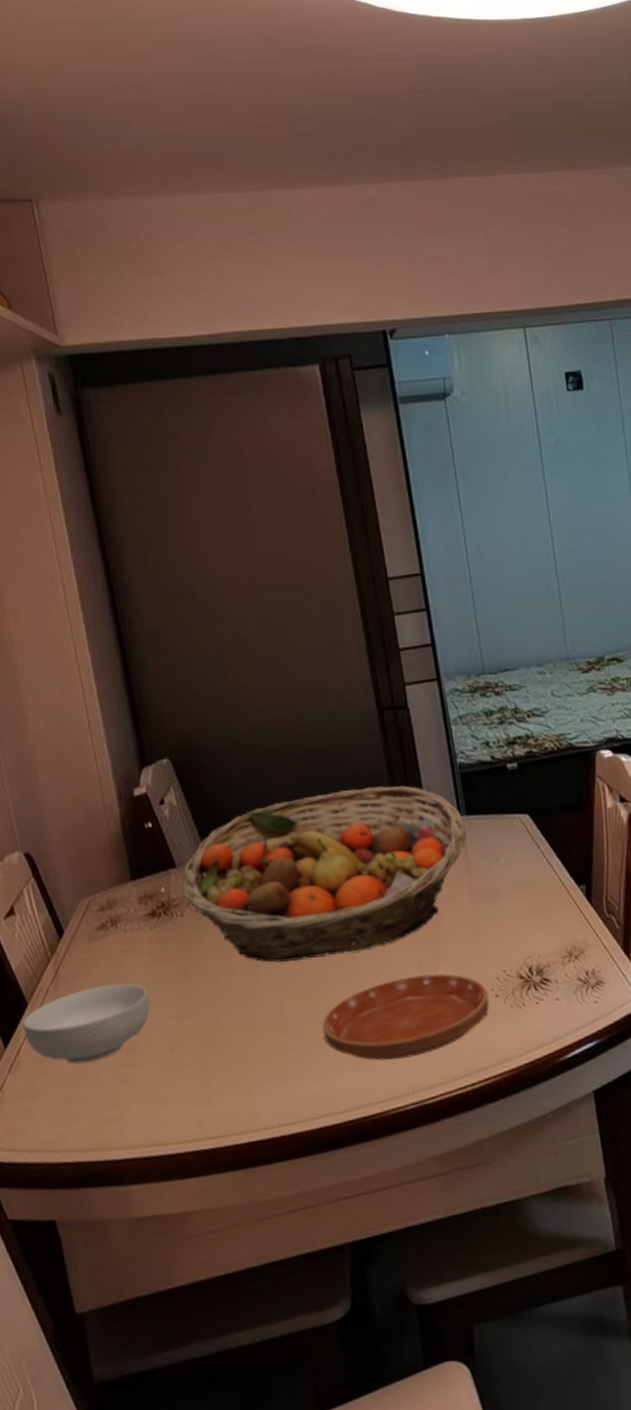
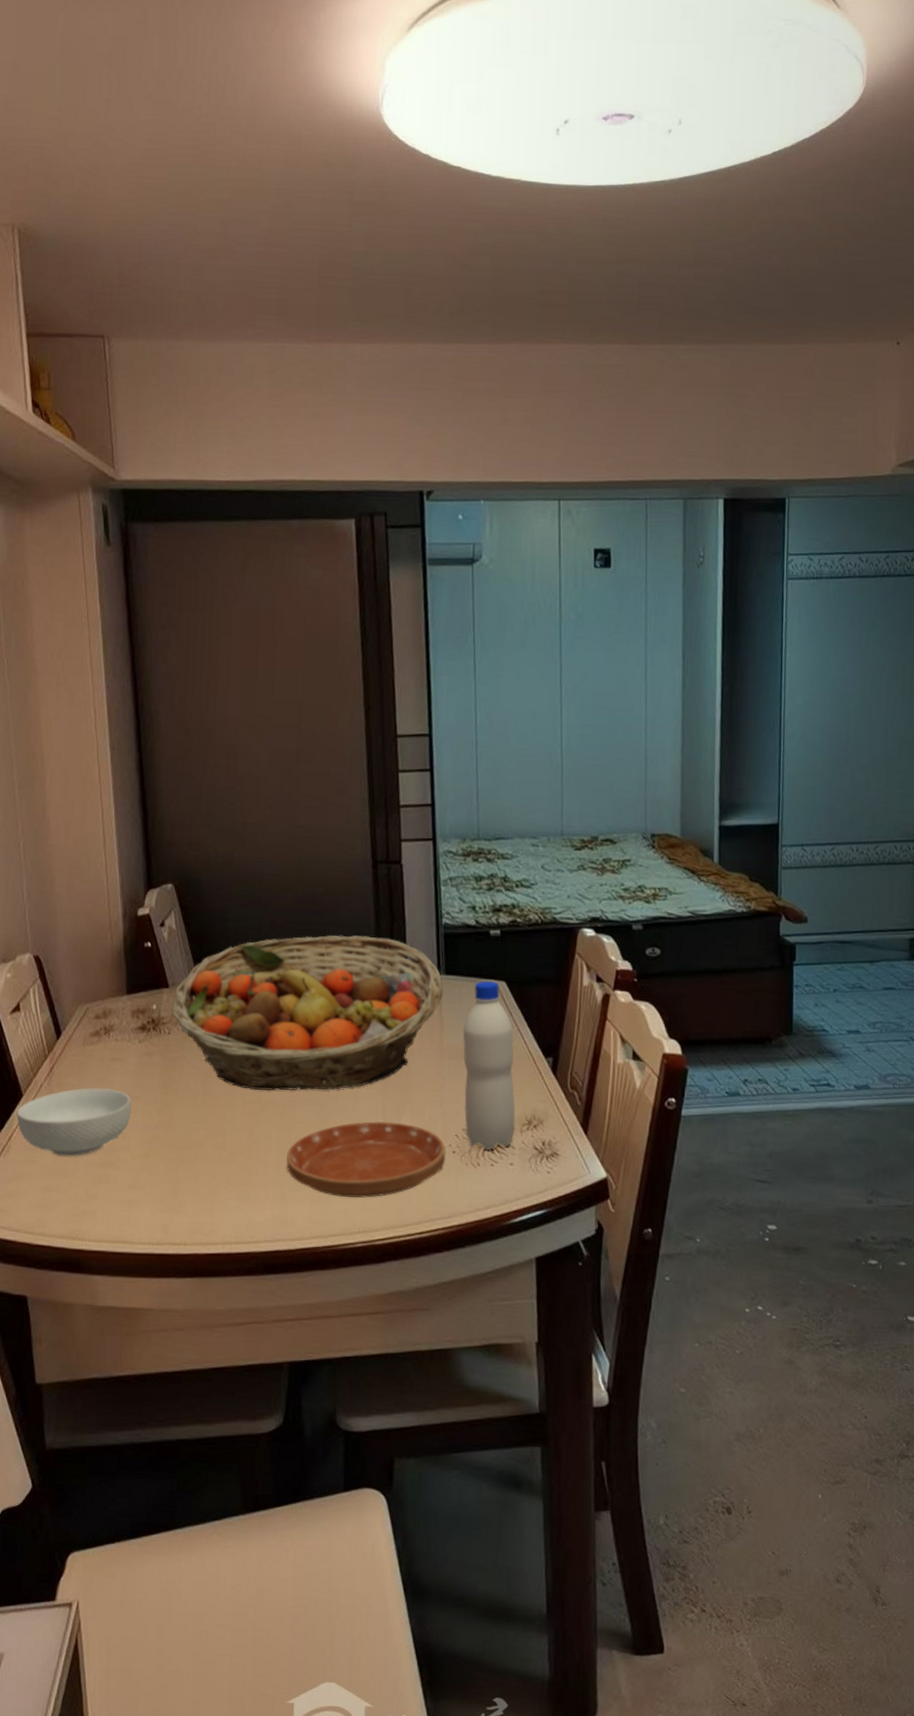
water bottle: none [491,815,557,988] -> present [463,981,516,1150]

